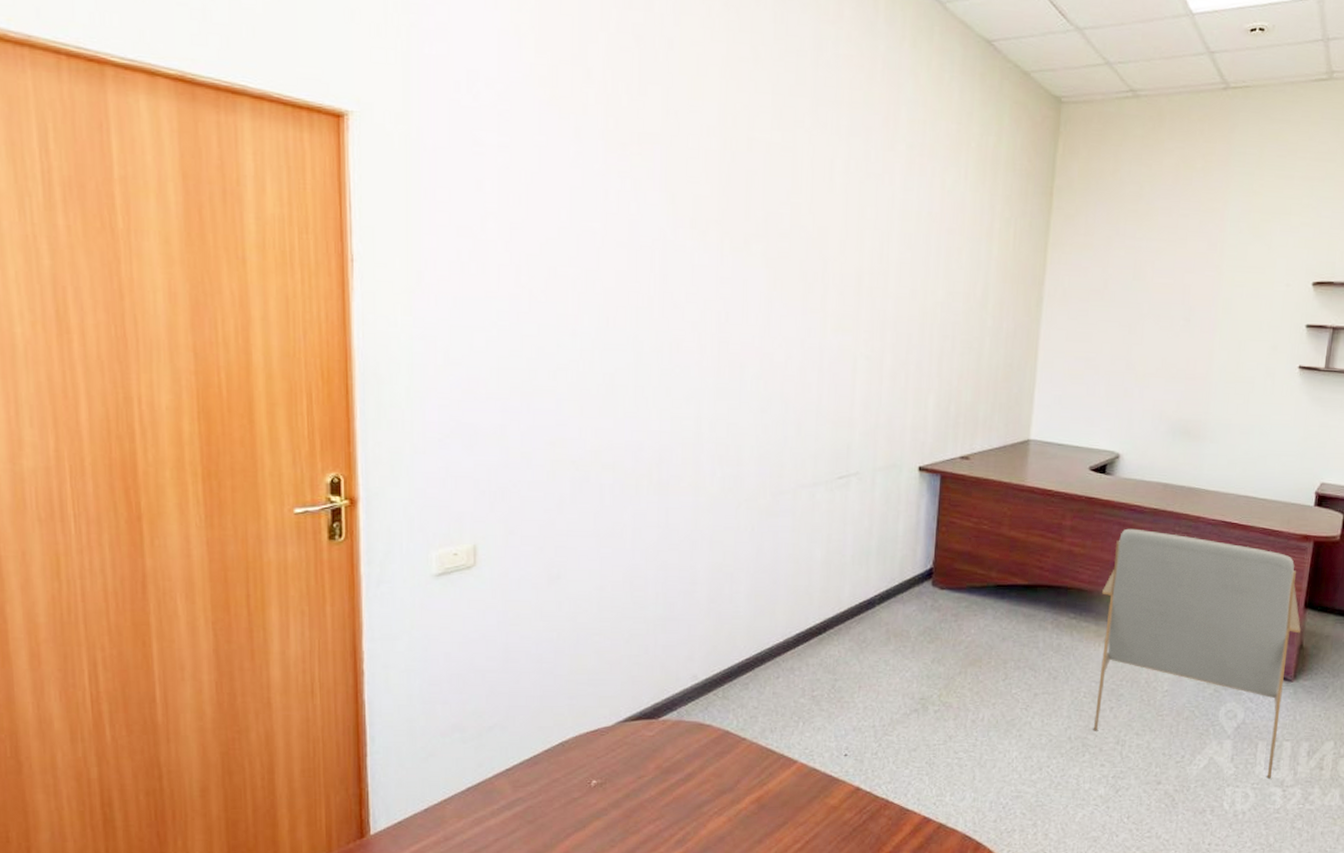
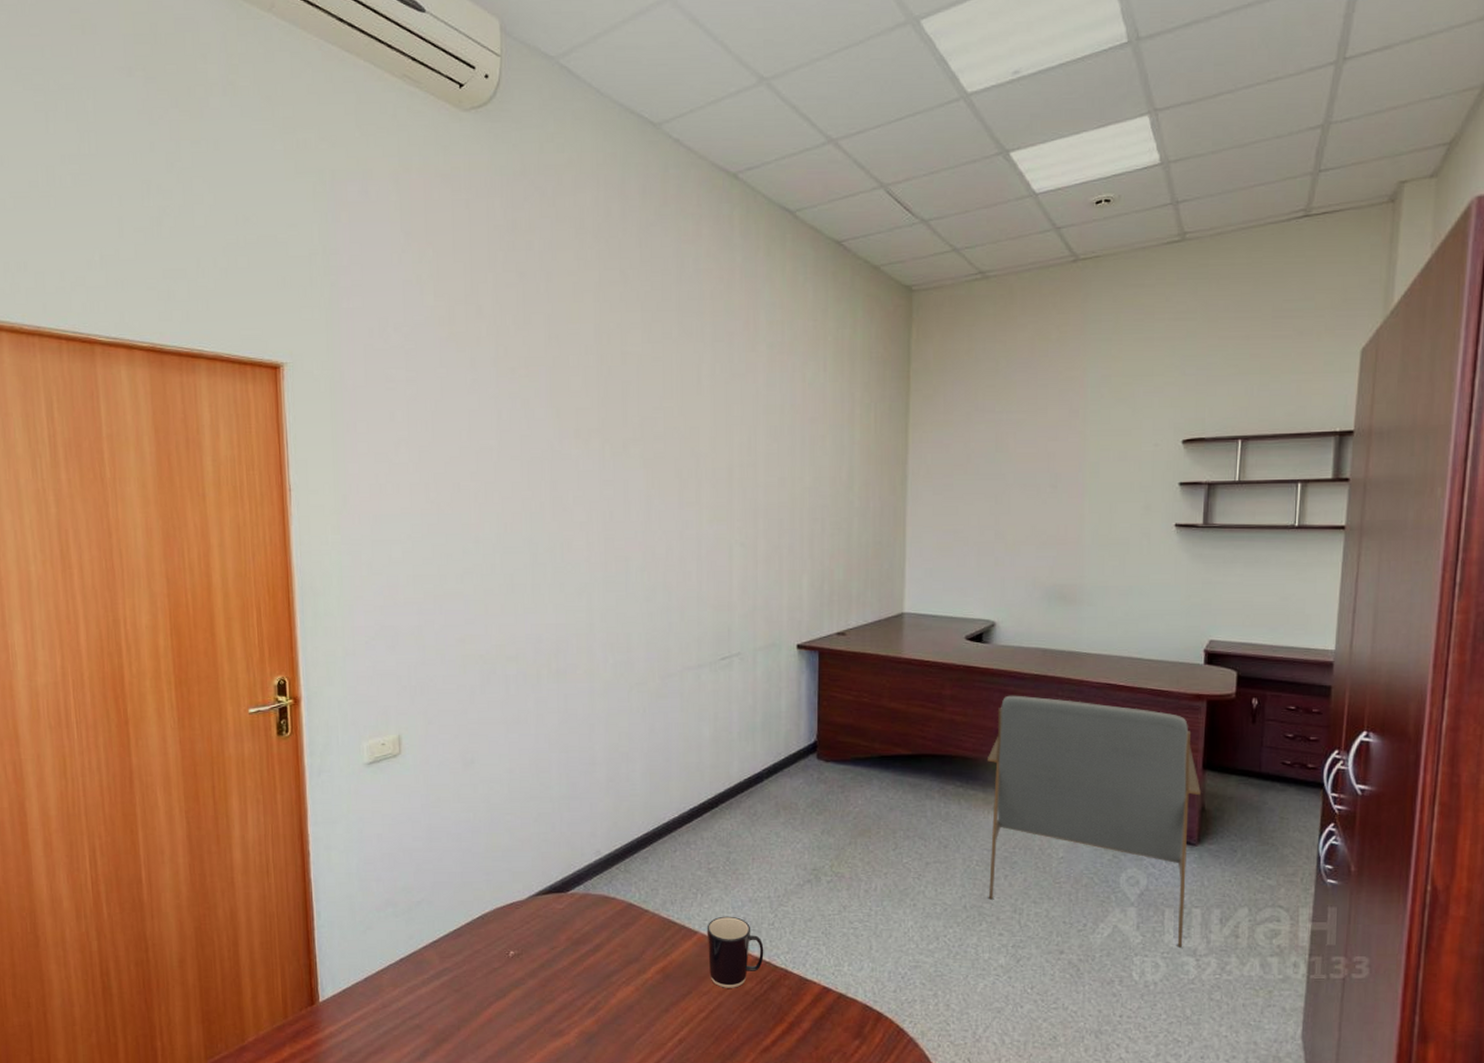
mug: none [806,745,866,819] -> present [706,916,764,988]

